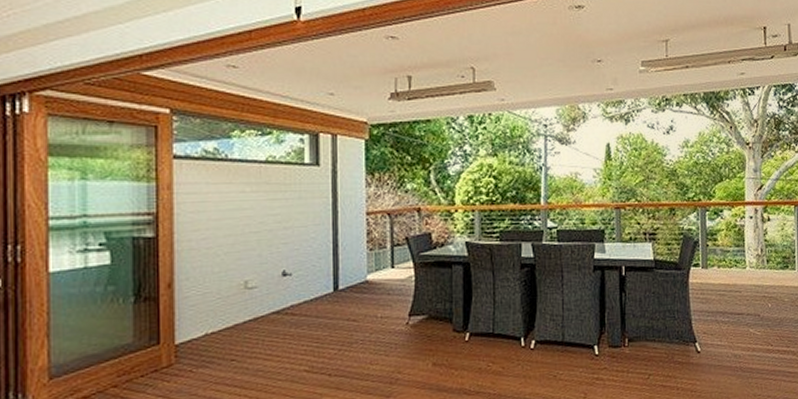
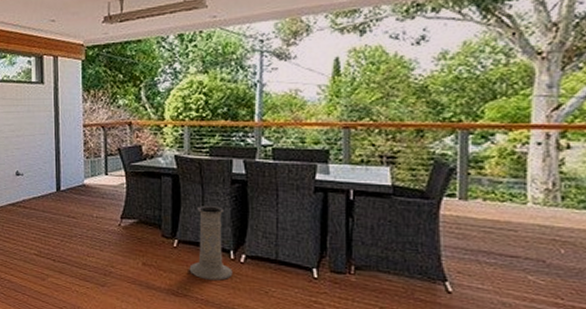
vase: none [481,292,524,372] -> present [189,205,233,281]

